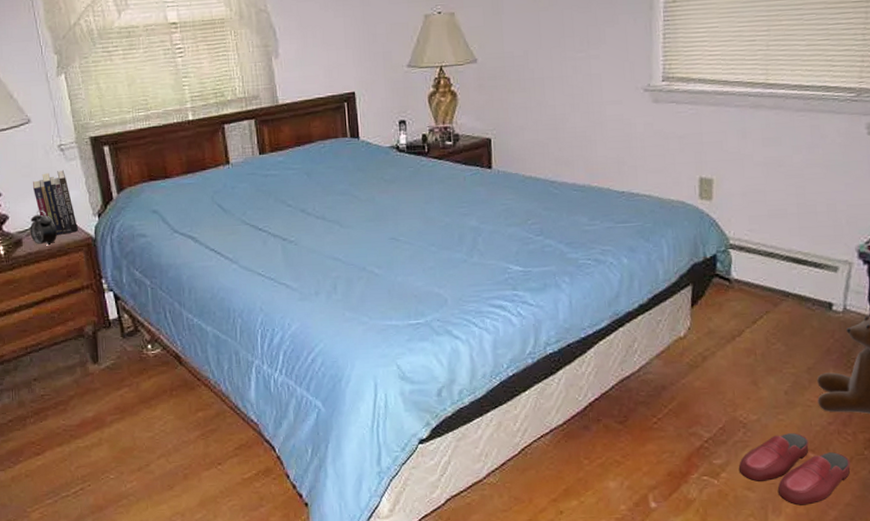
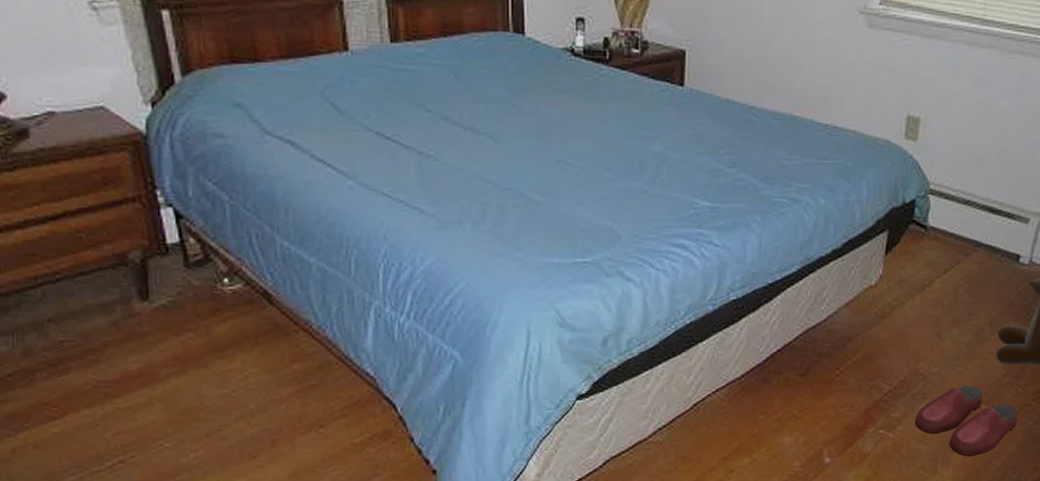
alarm clock: present [30,210,57,247] -> none [41,89,86,142]
books: present [32,169,78,235] -> none [45,36,119,126]

